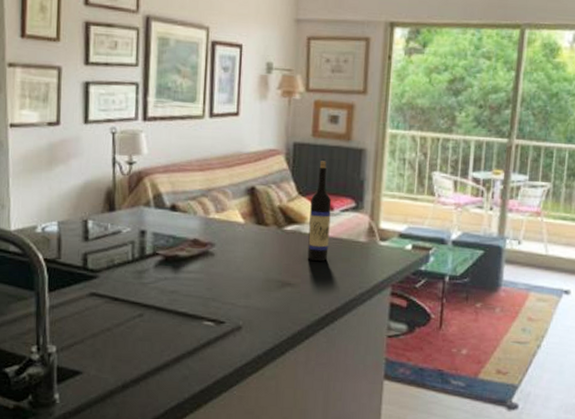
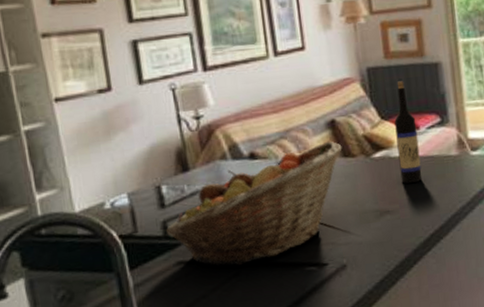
fruit basket: none [86,206,257,307] -> present [166,141,342,266]

